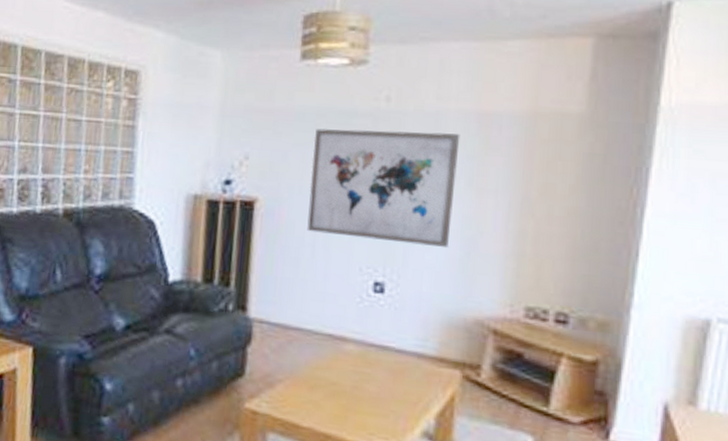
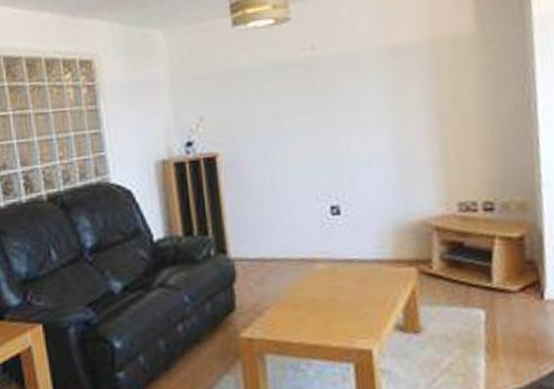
wall art: present [307,128,460,249] -> none [256,67,386,174]

